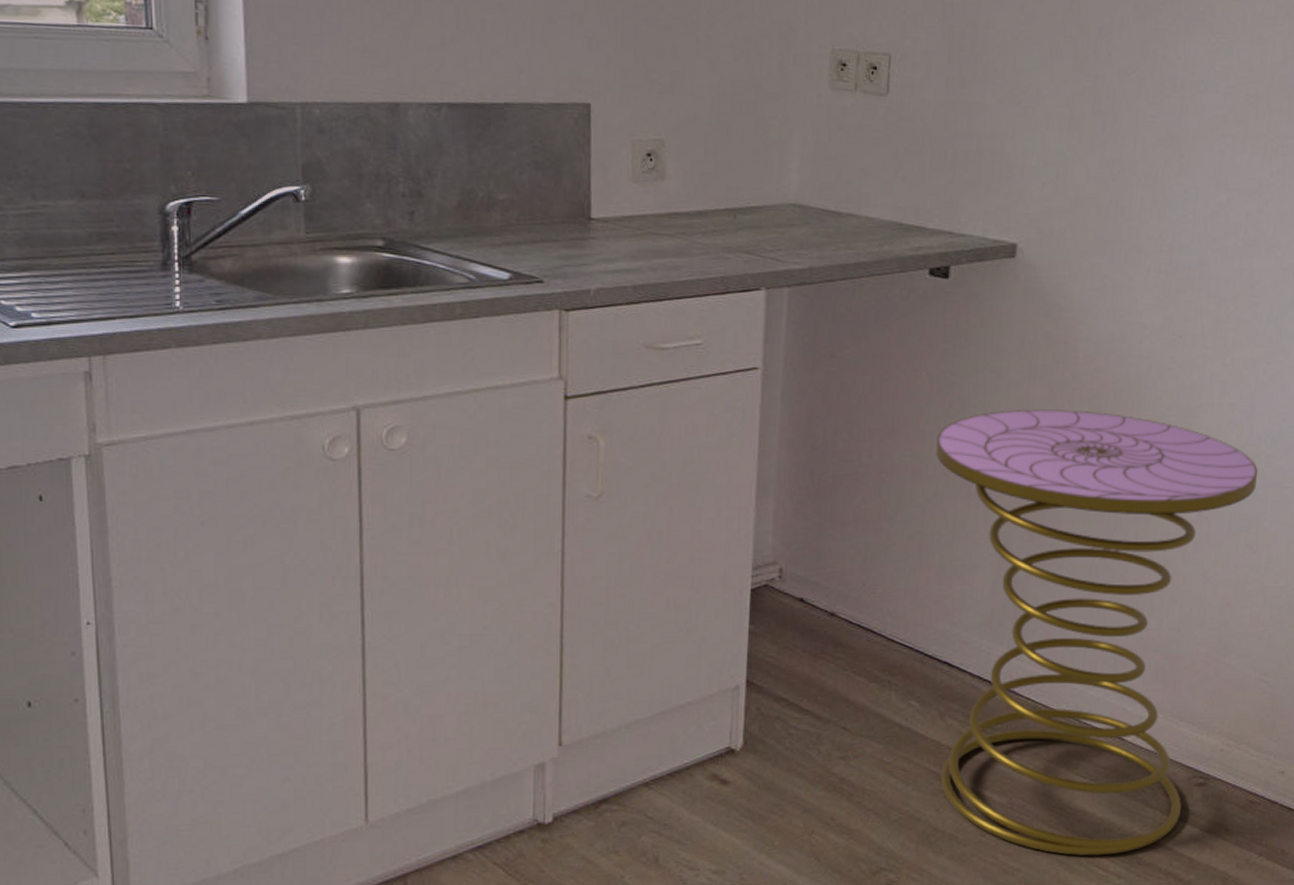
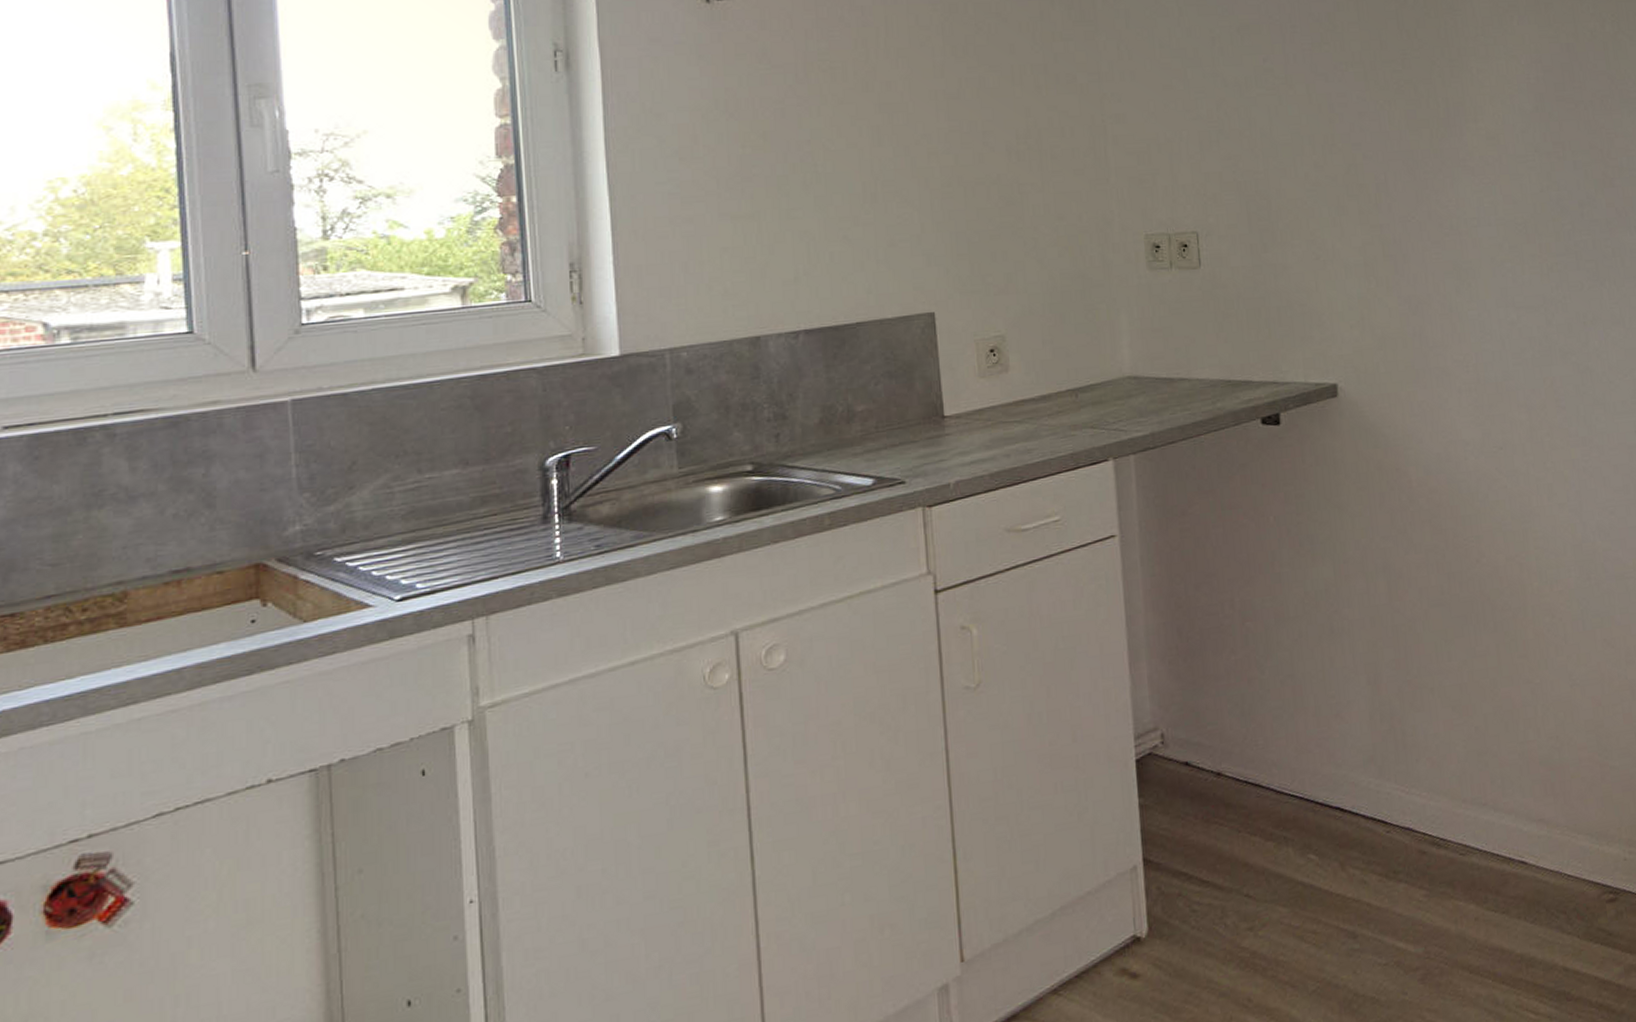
side table: present [936,409,1259,856] -> none [1293,530,1600,1002]

